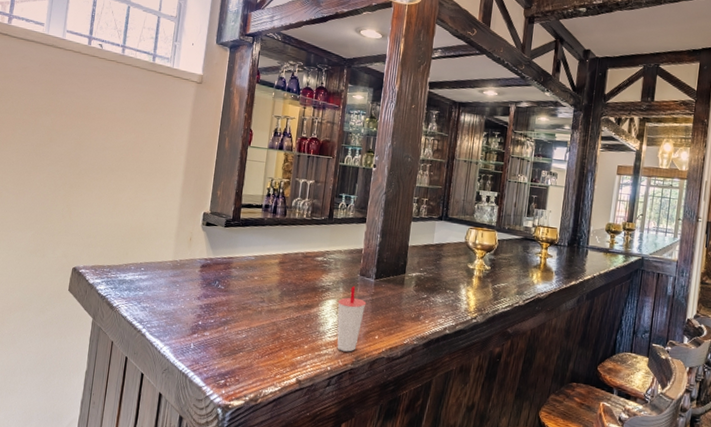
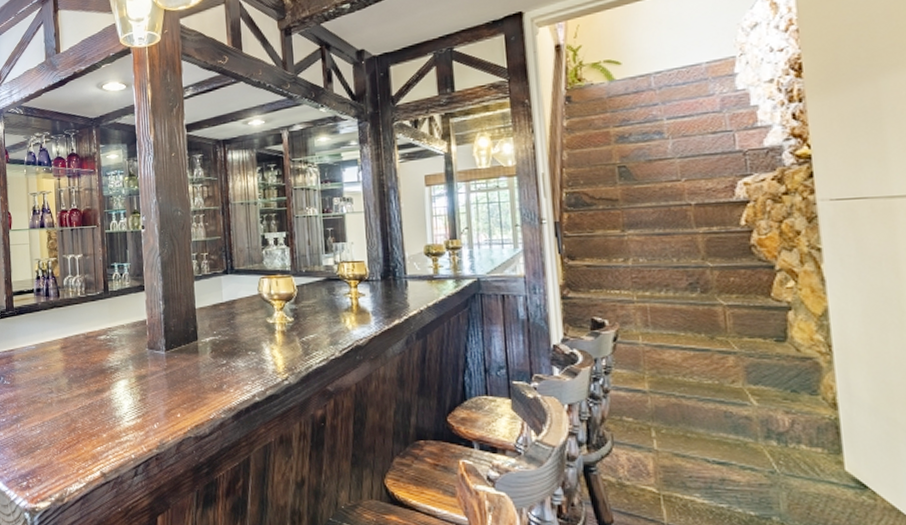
cup: present [337,286,367,352] -> none [130,362,161,436]

